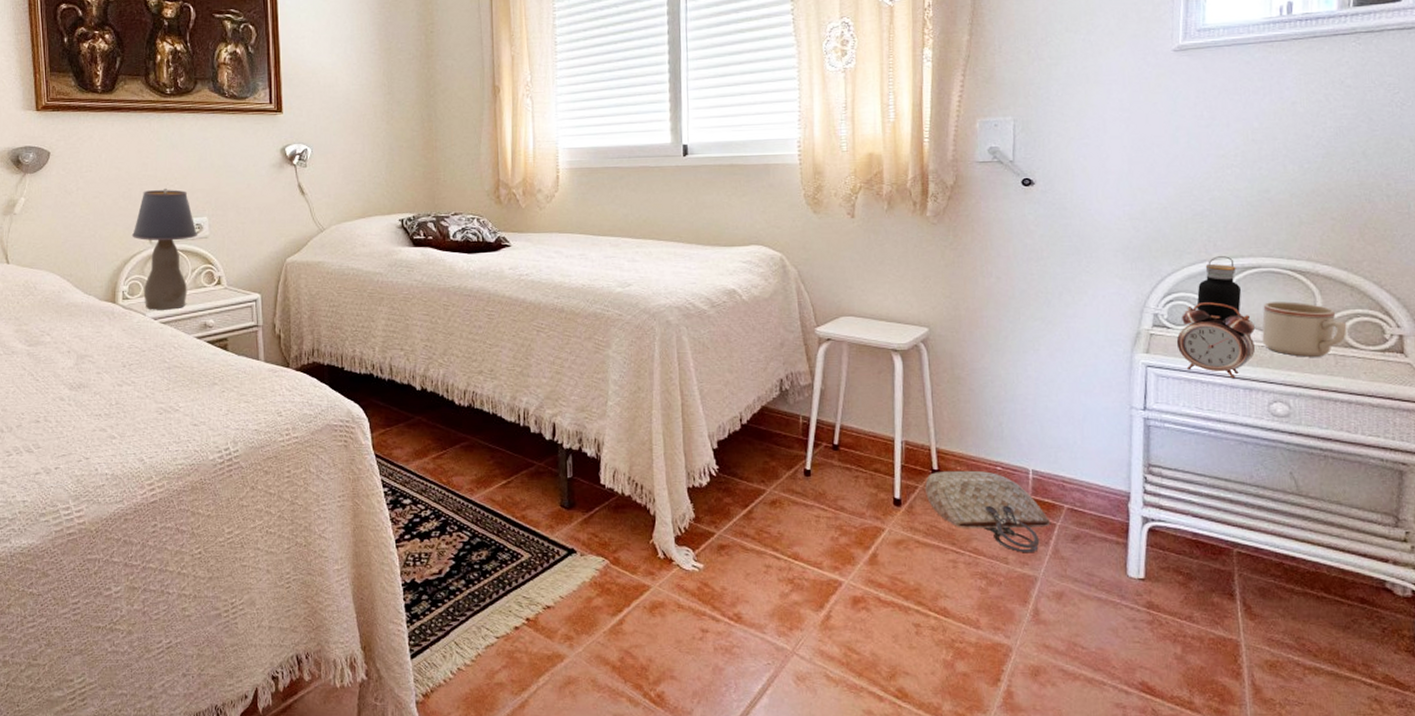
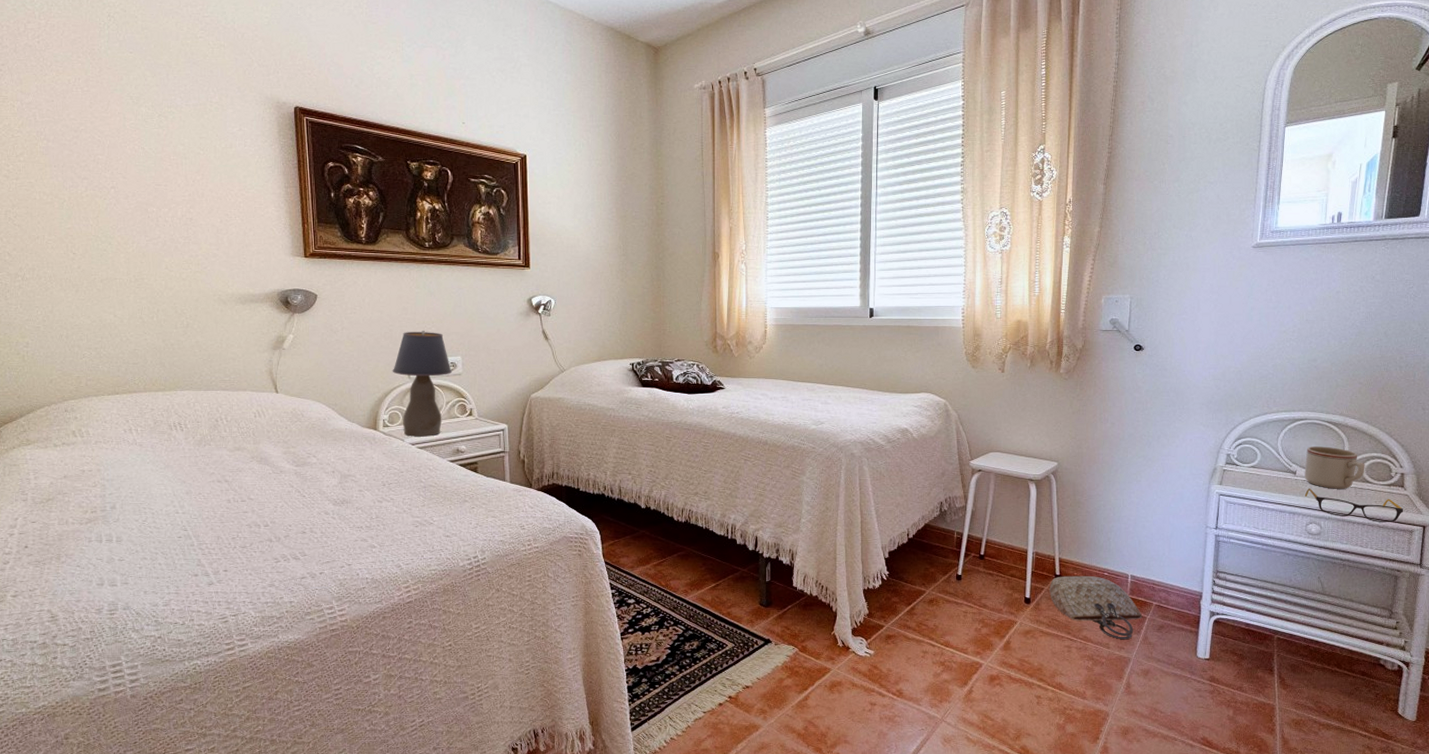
alarm clock: present [1176,302,1256,379] -> none [1242,446,1300,505]
water bottle: present [1196,256,1241,321] -> none [1258,410,1291,460]
eyeglasses: none [1264,356,1406,401] -> present [1304,488,1404,523]

